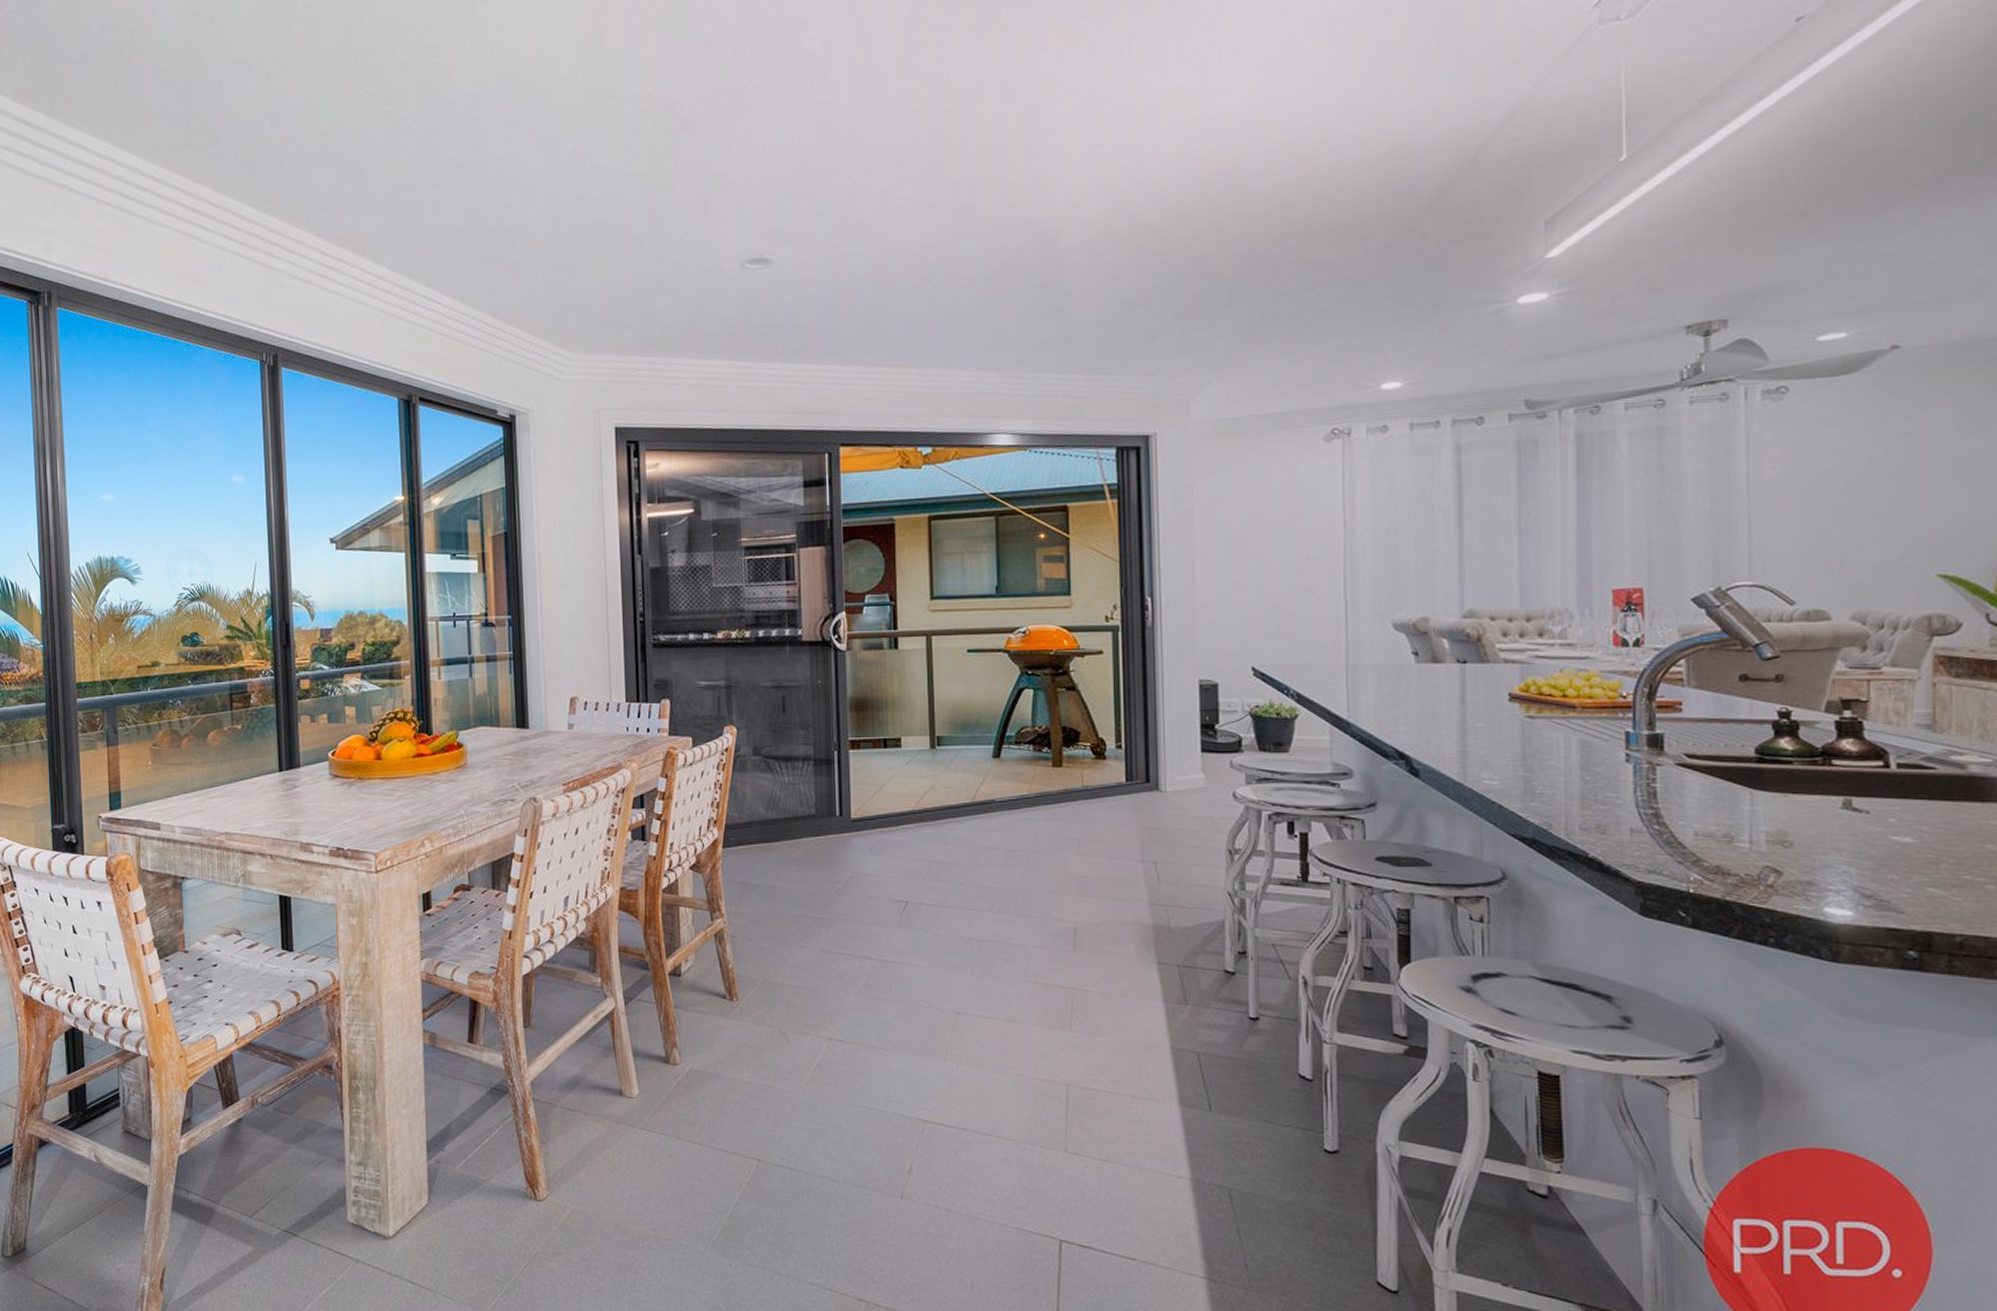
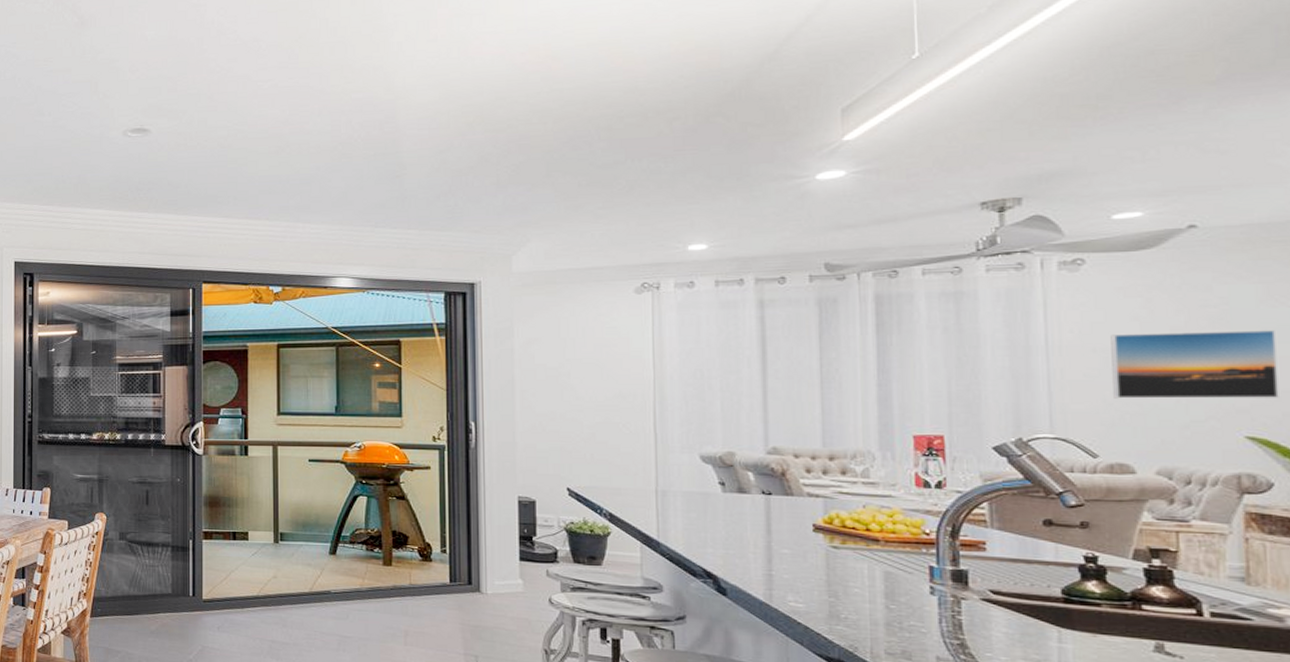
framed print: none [1811,458,1971,540] -> present [1110,330,1279,399]

